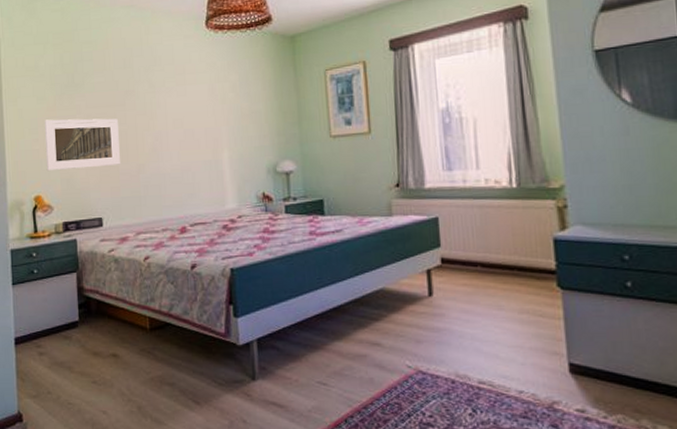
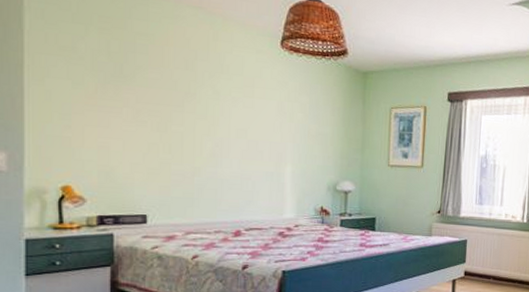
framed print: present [44,118,120,172] -> none [80,107,174,165]

